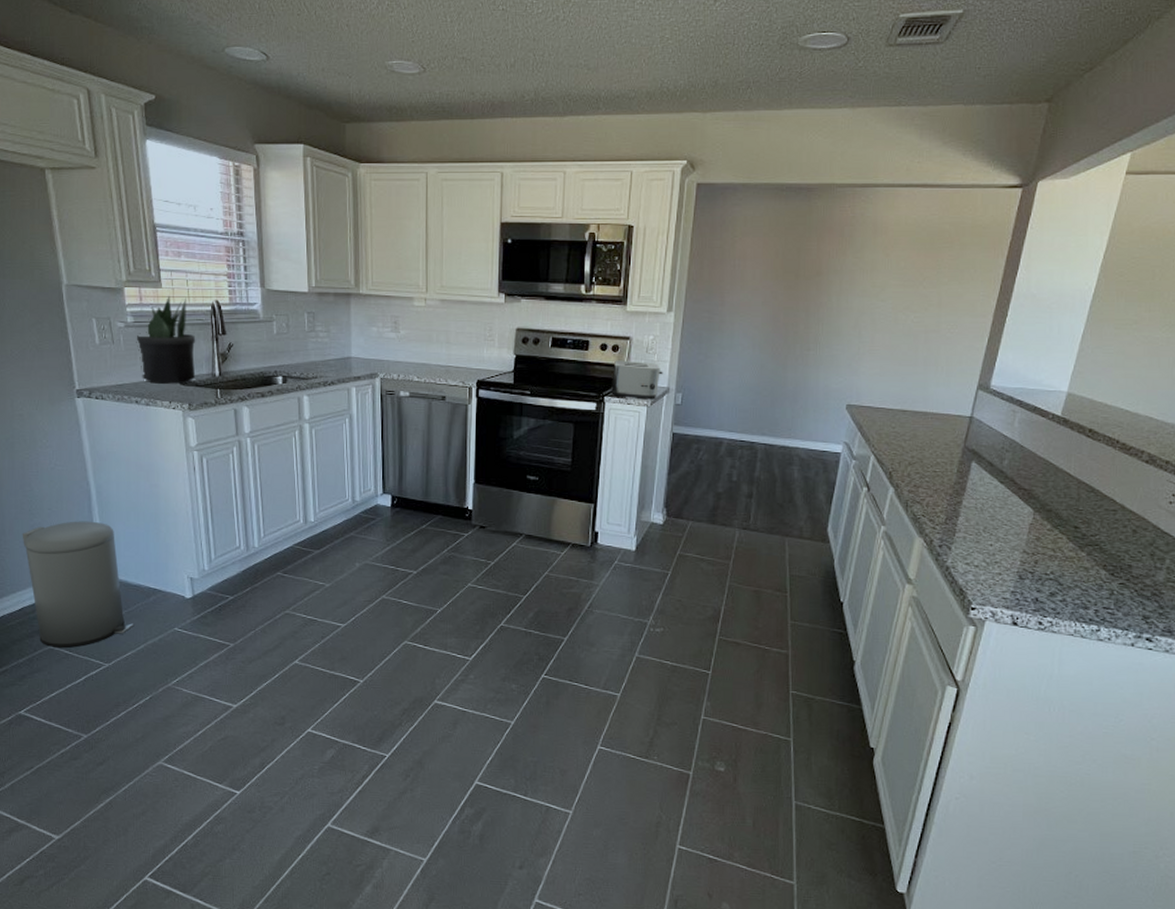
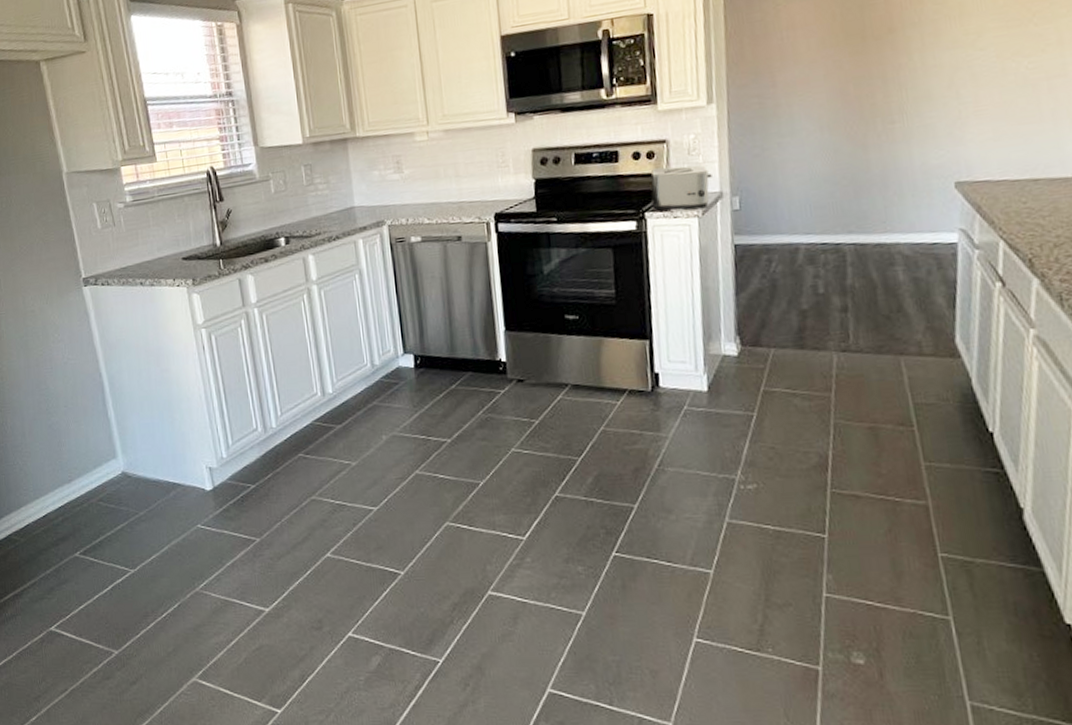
pedal bin: present [22,521,134,648] -> none [41,415,157,555]
planter: present [136,296,196,384] -> none [136,168,197,262]

